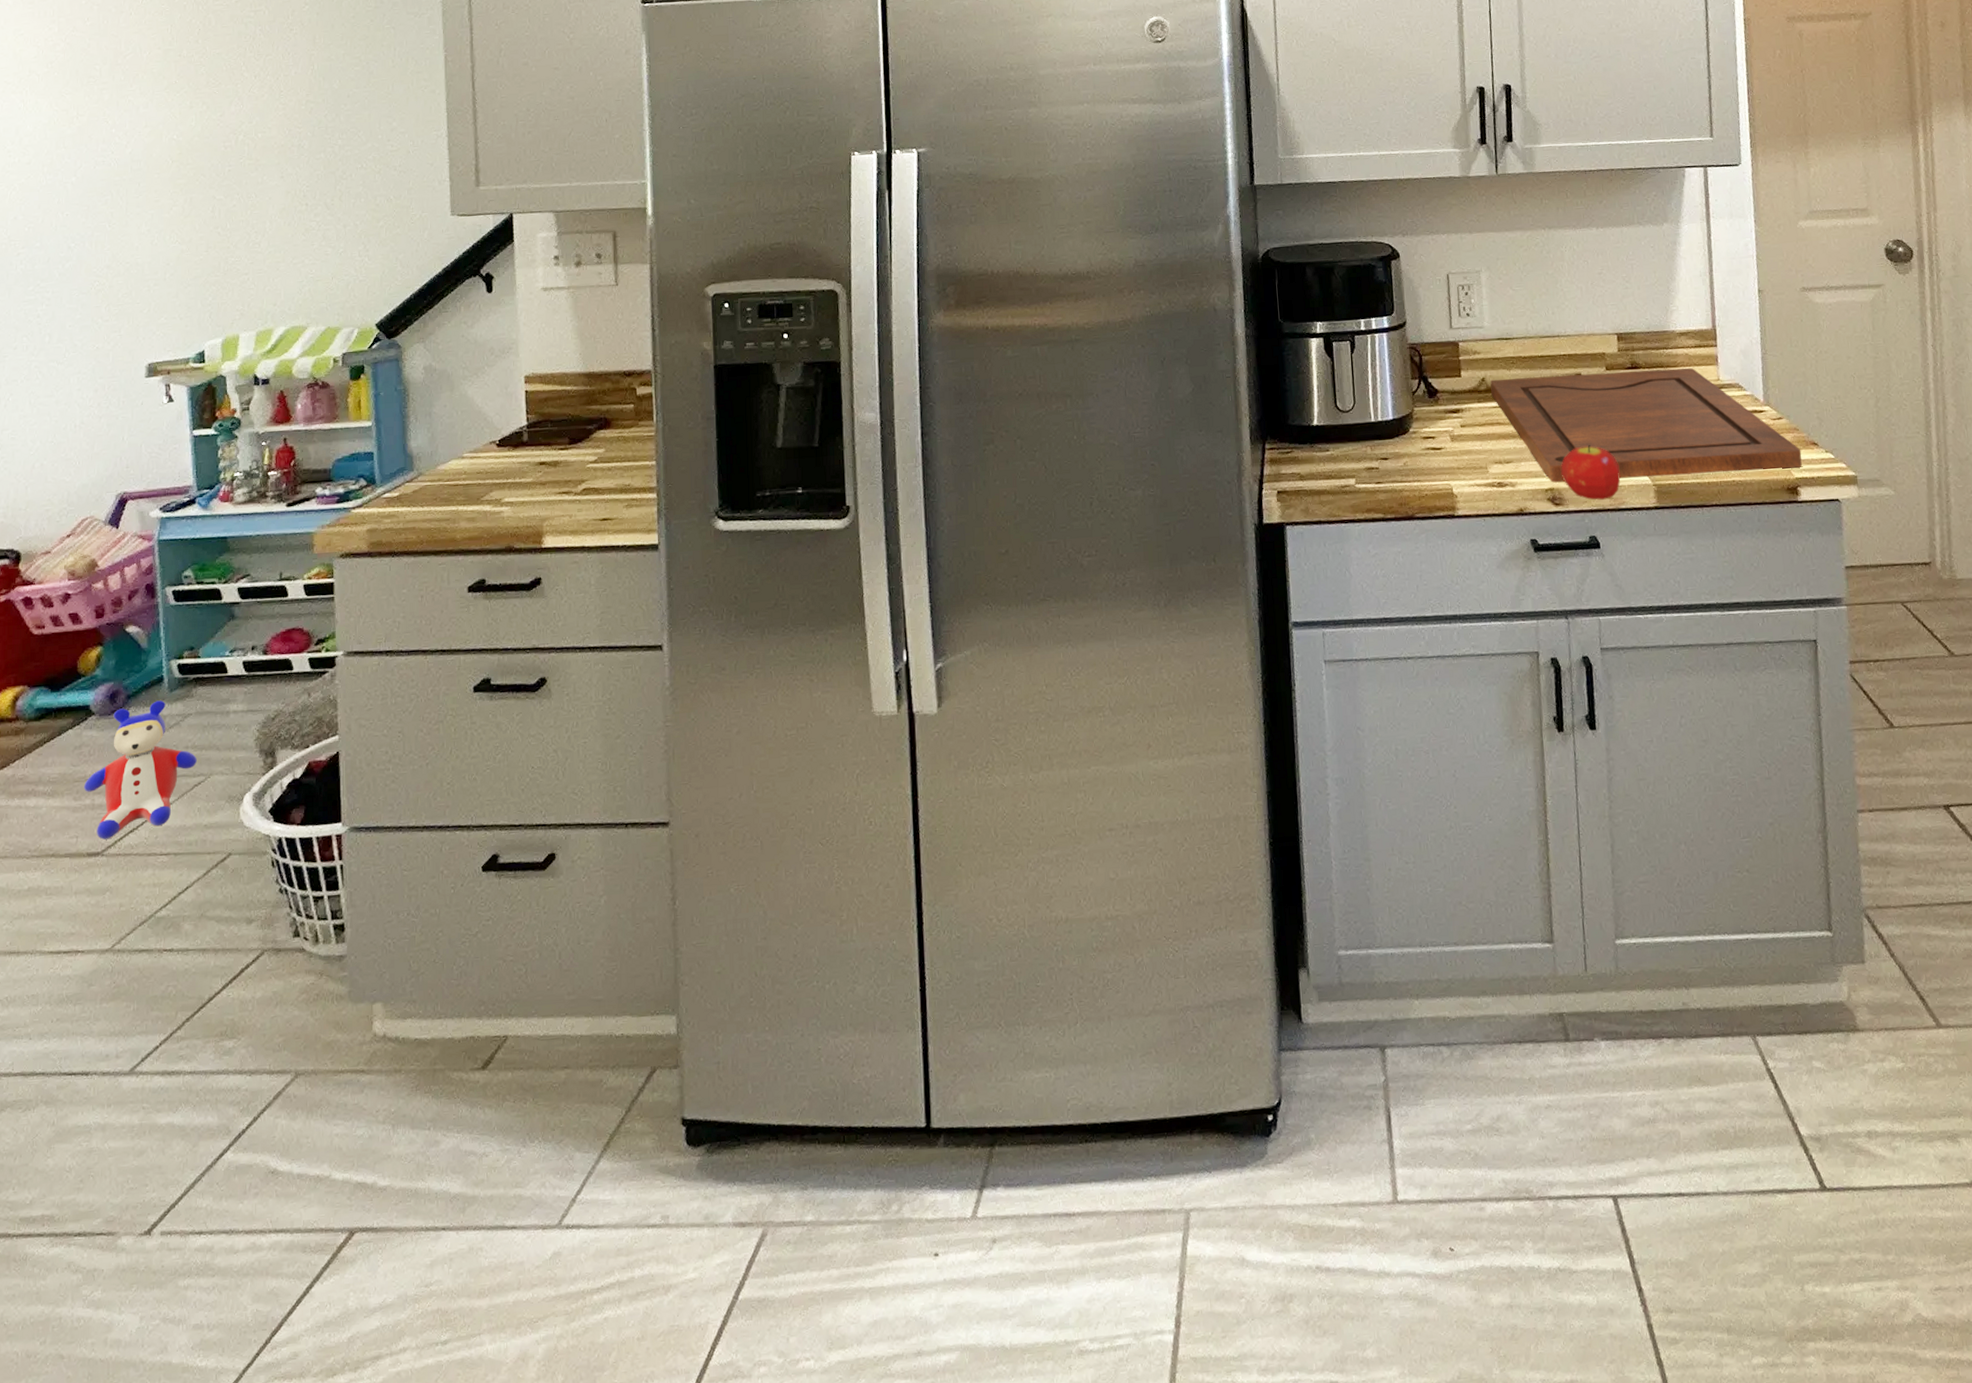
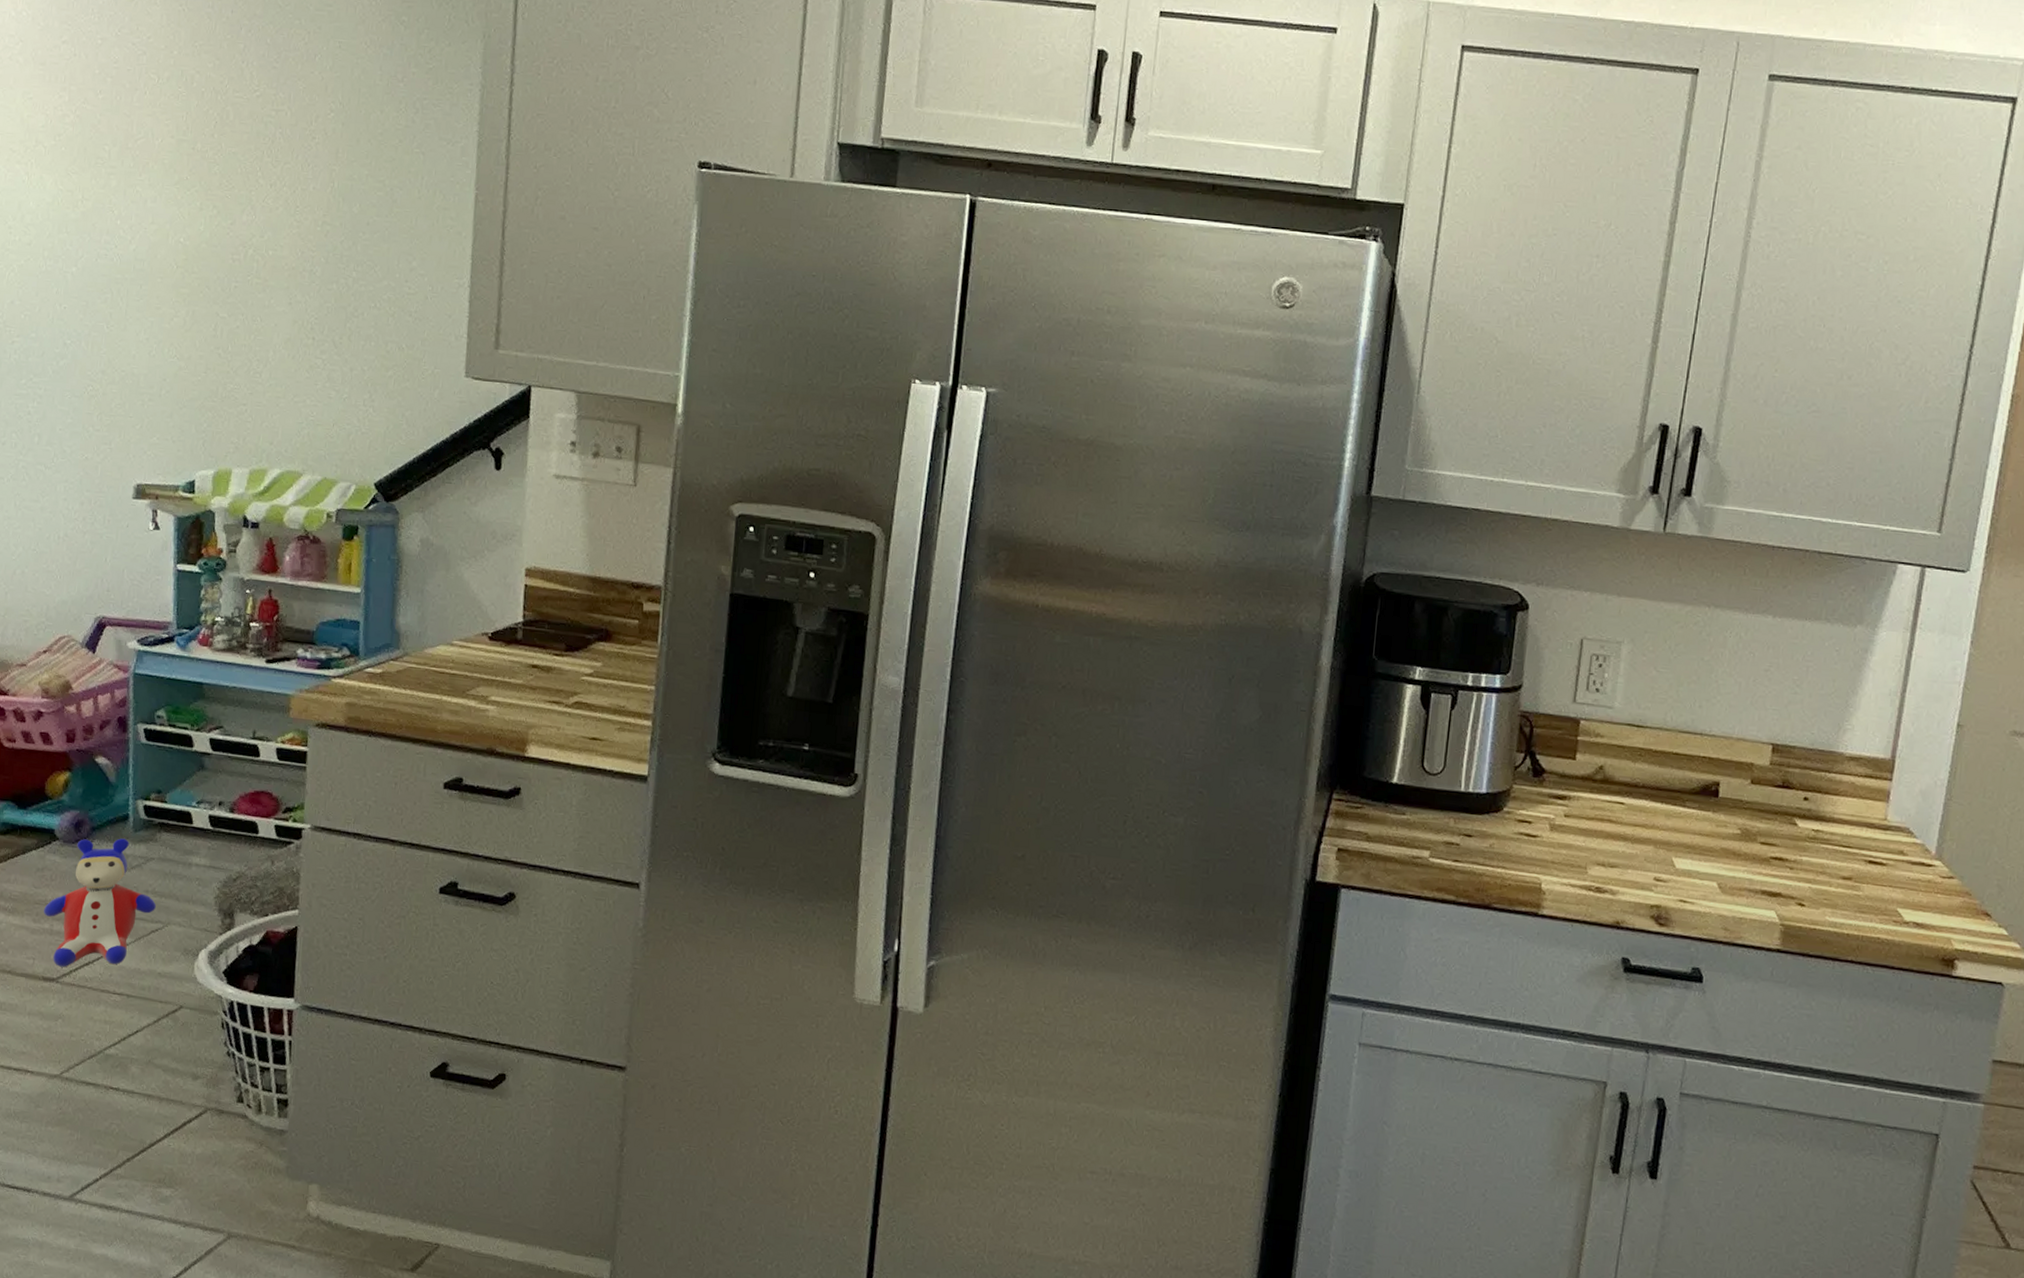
cutting board: present [1490,367,1802,483] -> none [1608,769,1969,938]
fruit: present [1561,444,1621,501] -> none [1673,864,1744,930]

